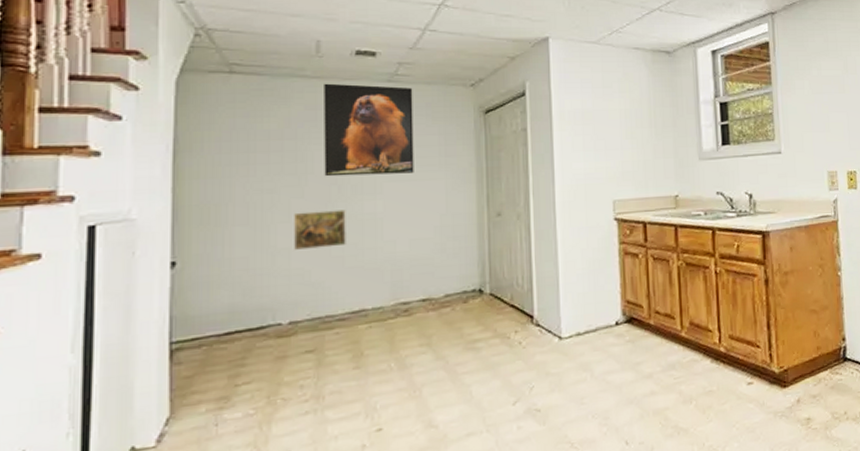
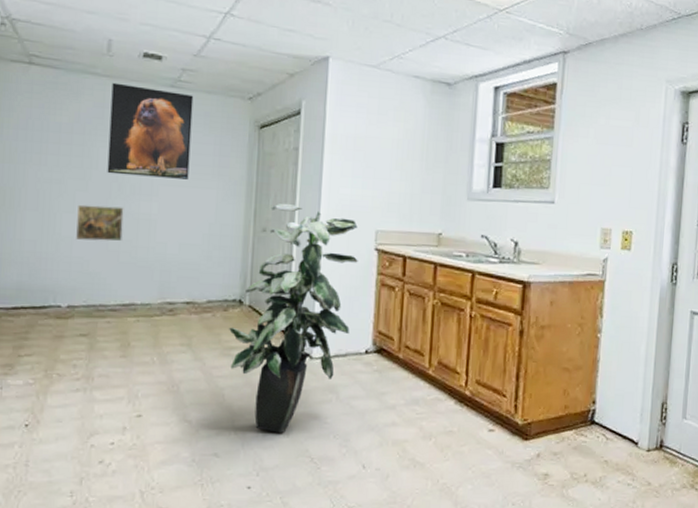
indoor plant: none [471,184,598,423] -> present [229,203,358,434]

